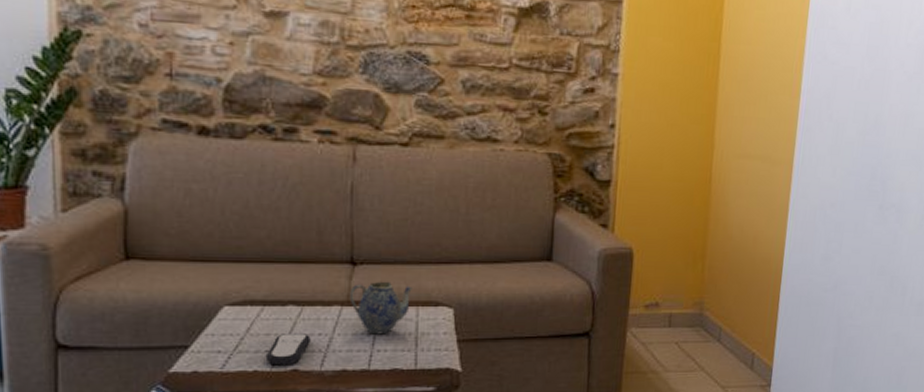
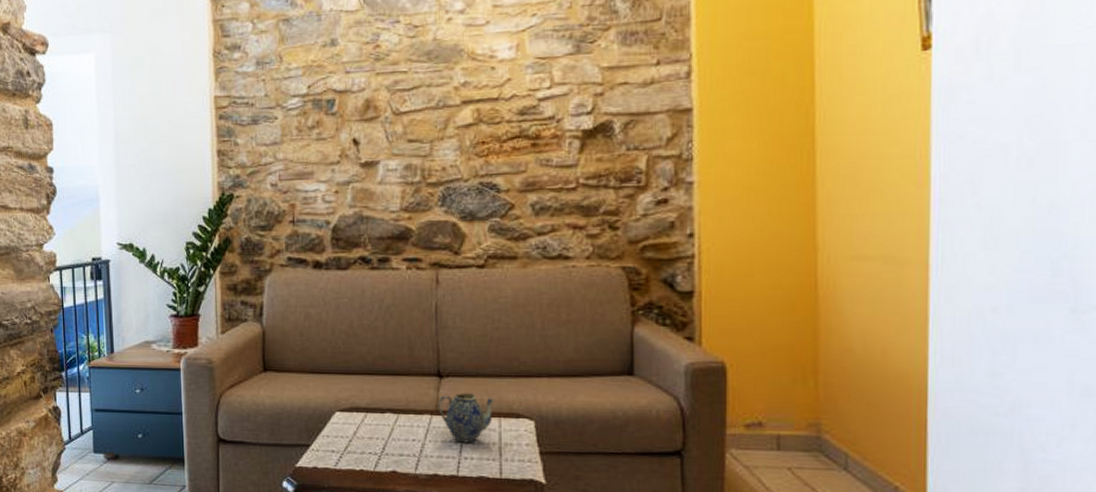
remote control: present [265,334,311,366] -> none [369,438,406,467]

